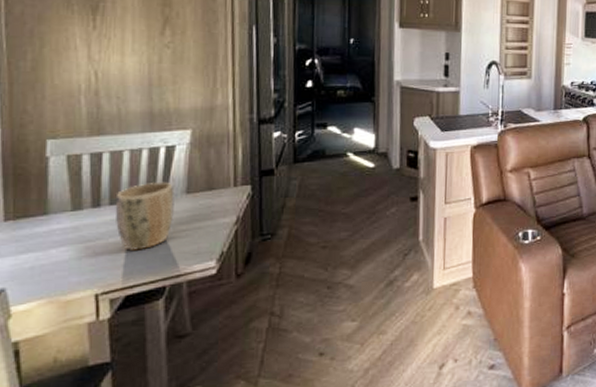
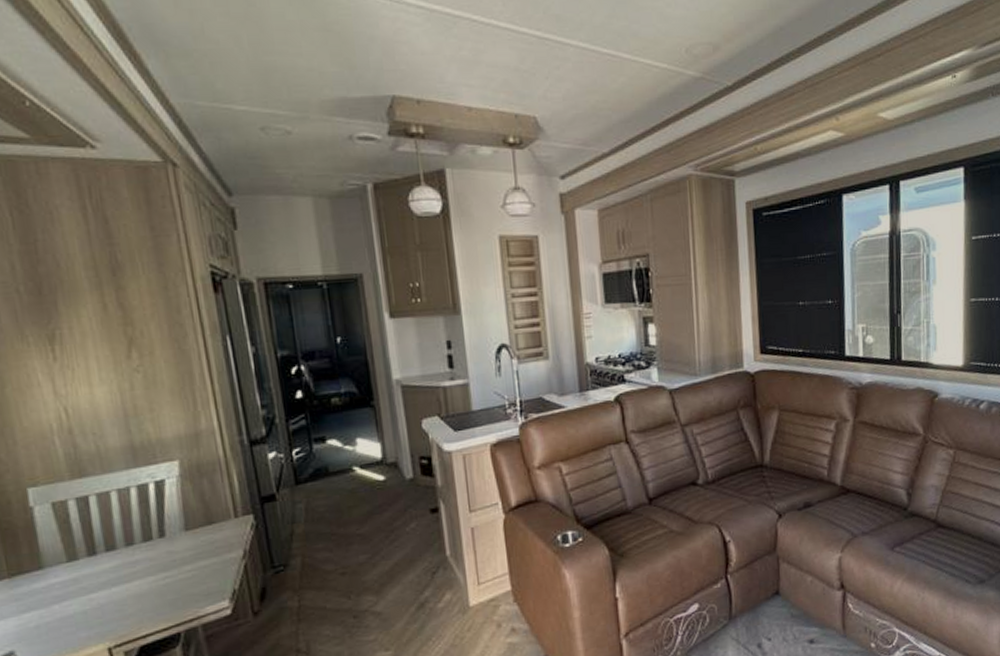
plant pot: present [115,181,174,251] -> none [110,520,176,598]

